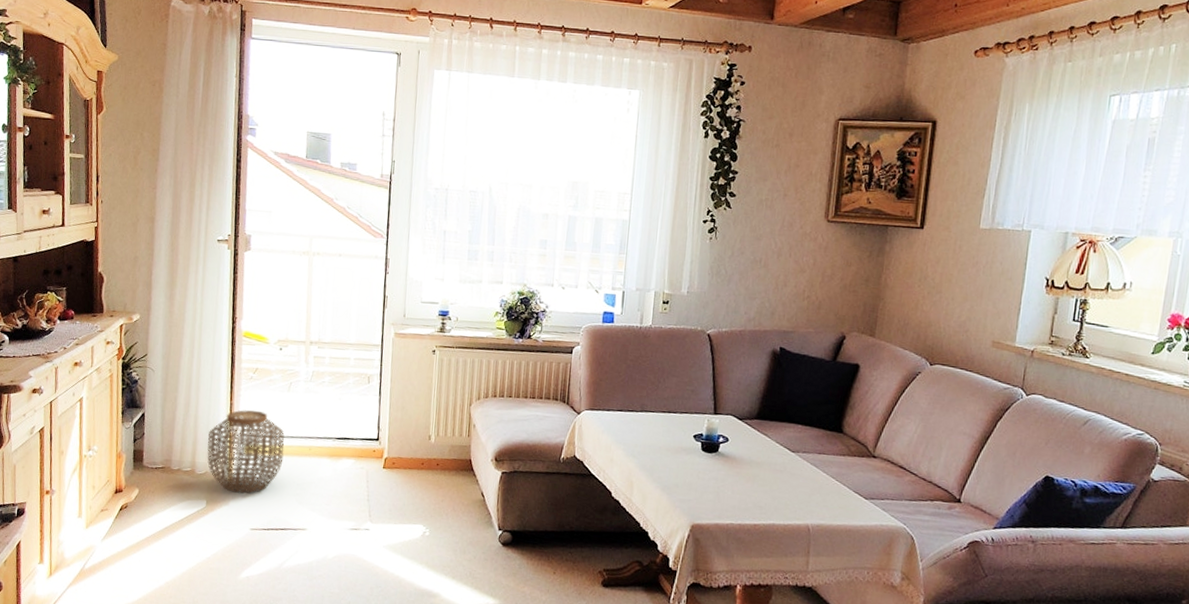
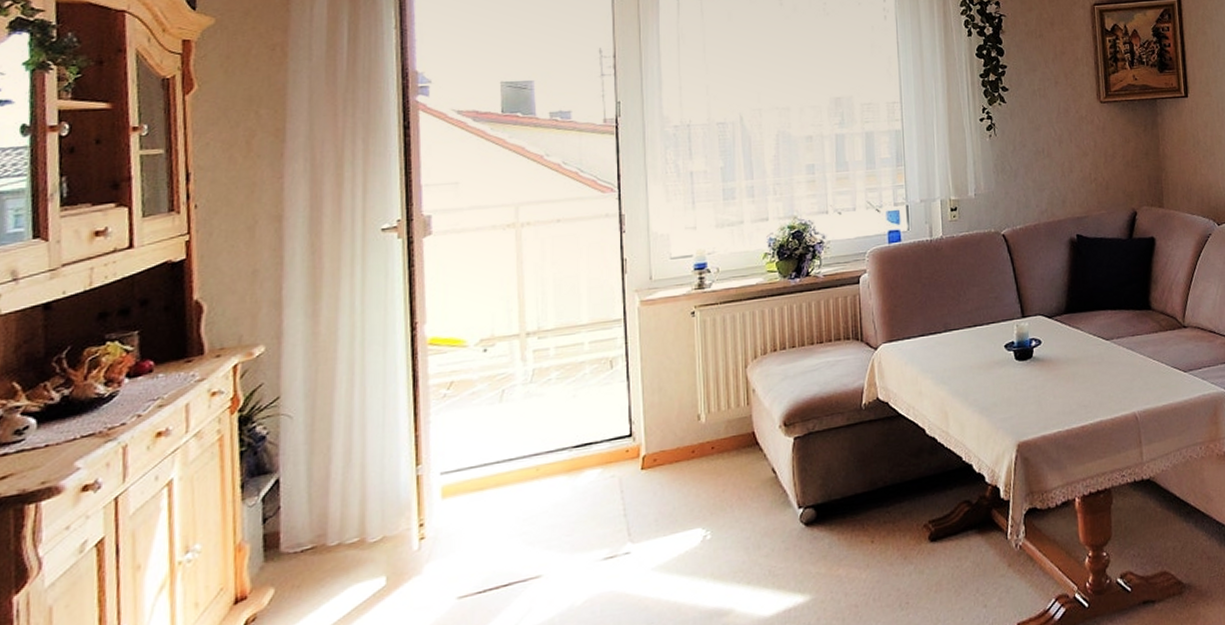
woven basket: present [207,410,284,494] -> none [383,436,500,555]

